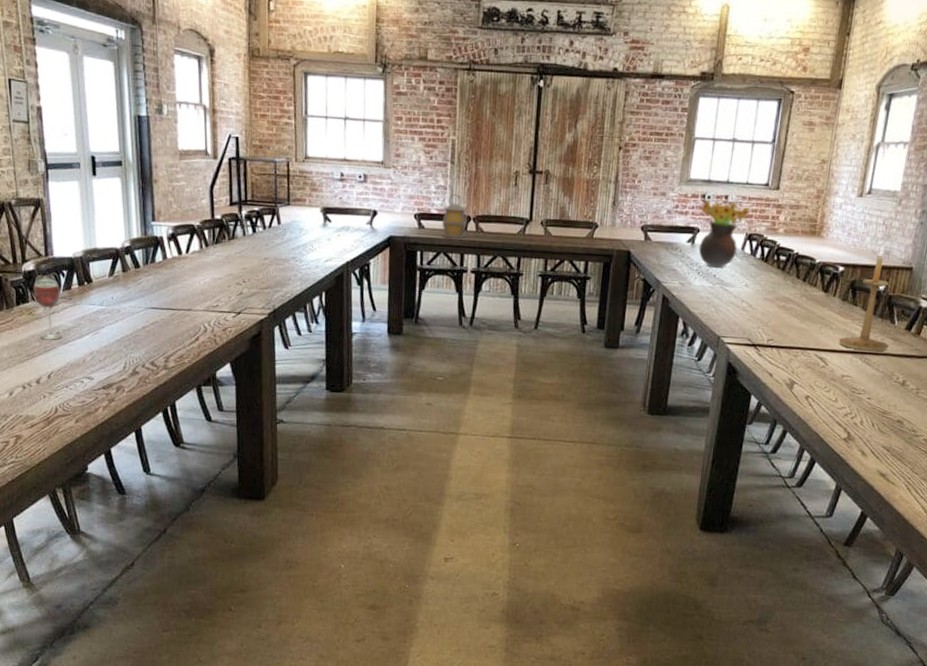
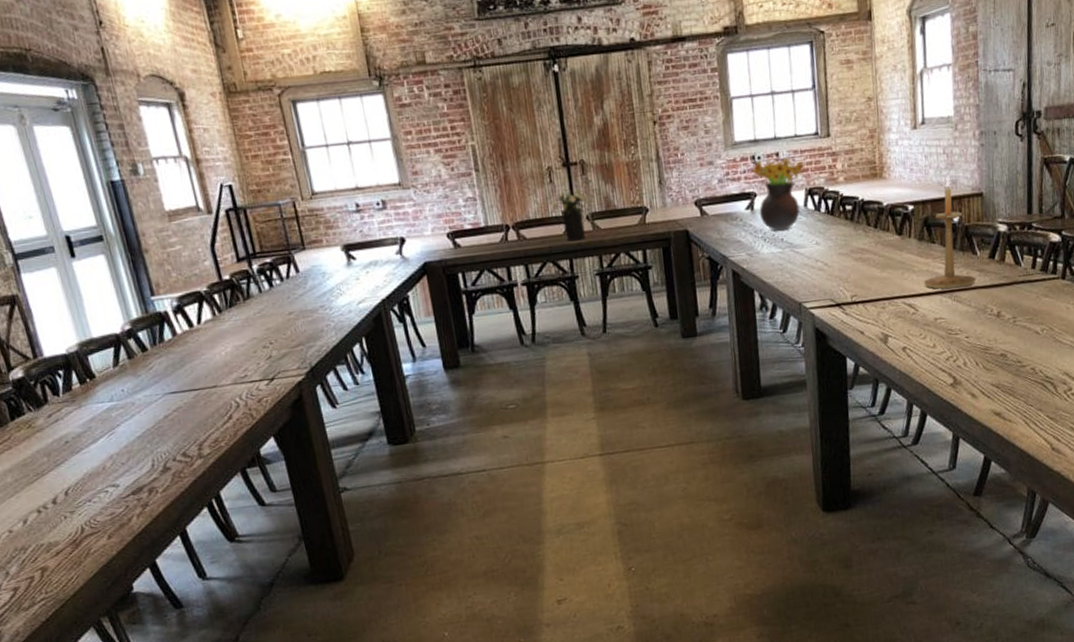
wineglass: present [33,275,62,340] -> none [27,379,73,453]
lantern: present [442,194,467,239] -> none [476,203,507,253]
flower arrangement: none [510,191,550,242] -> present [551,184,593,242]

